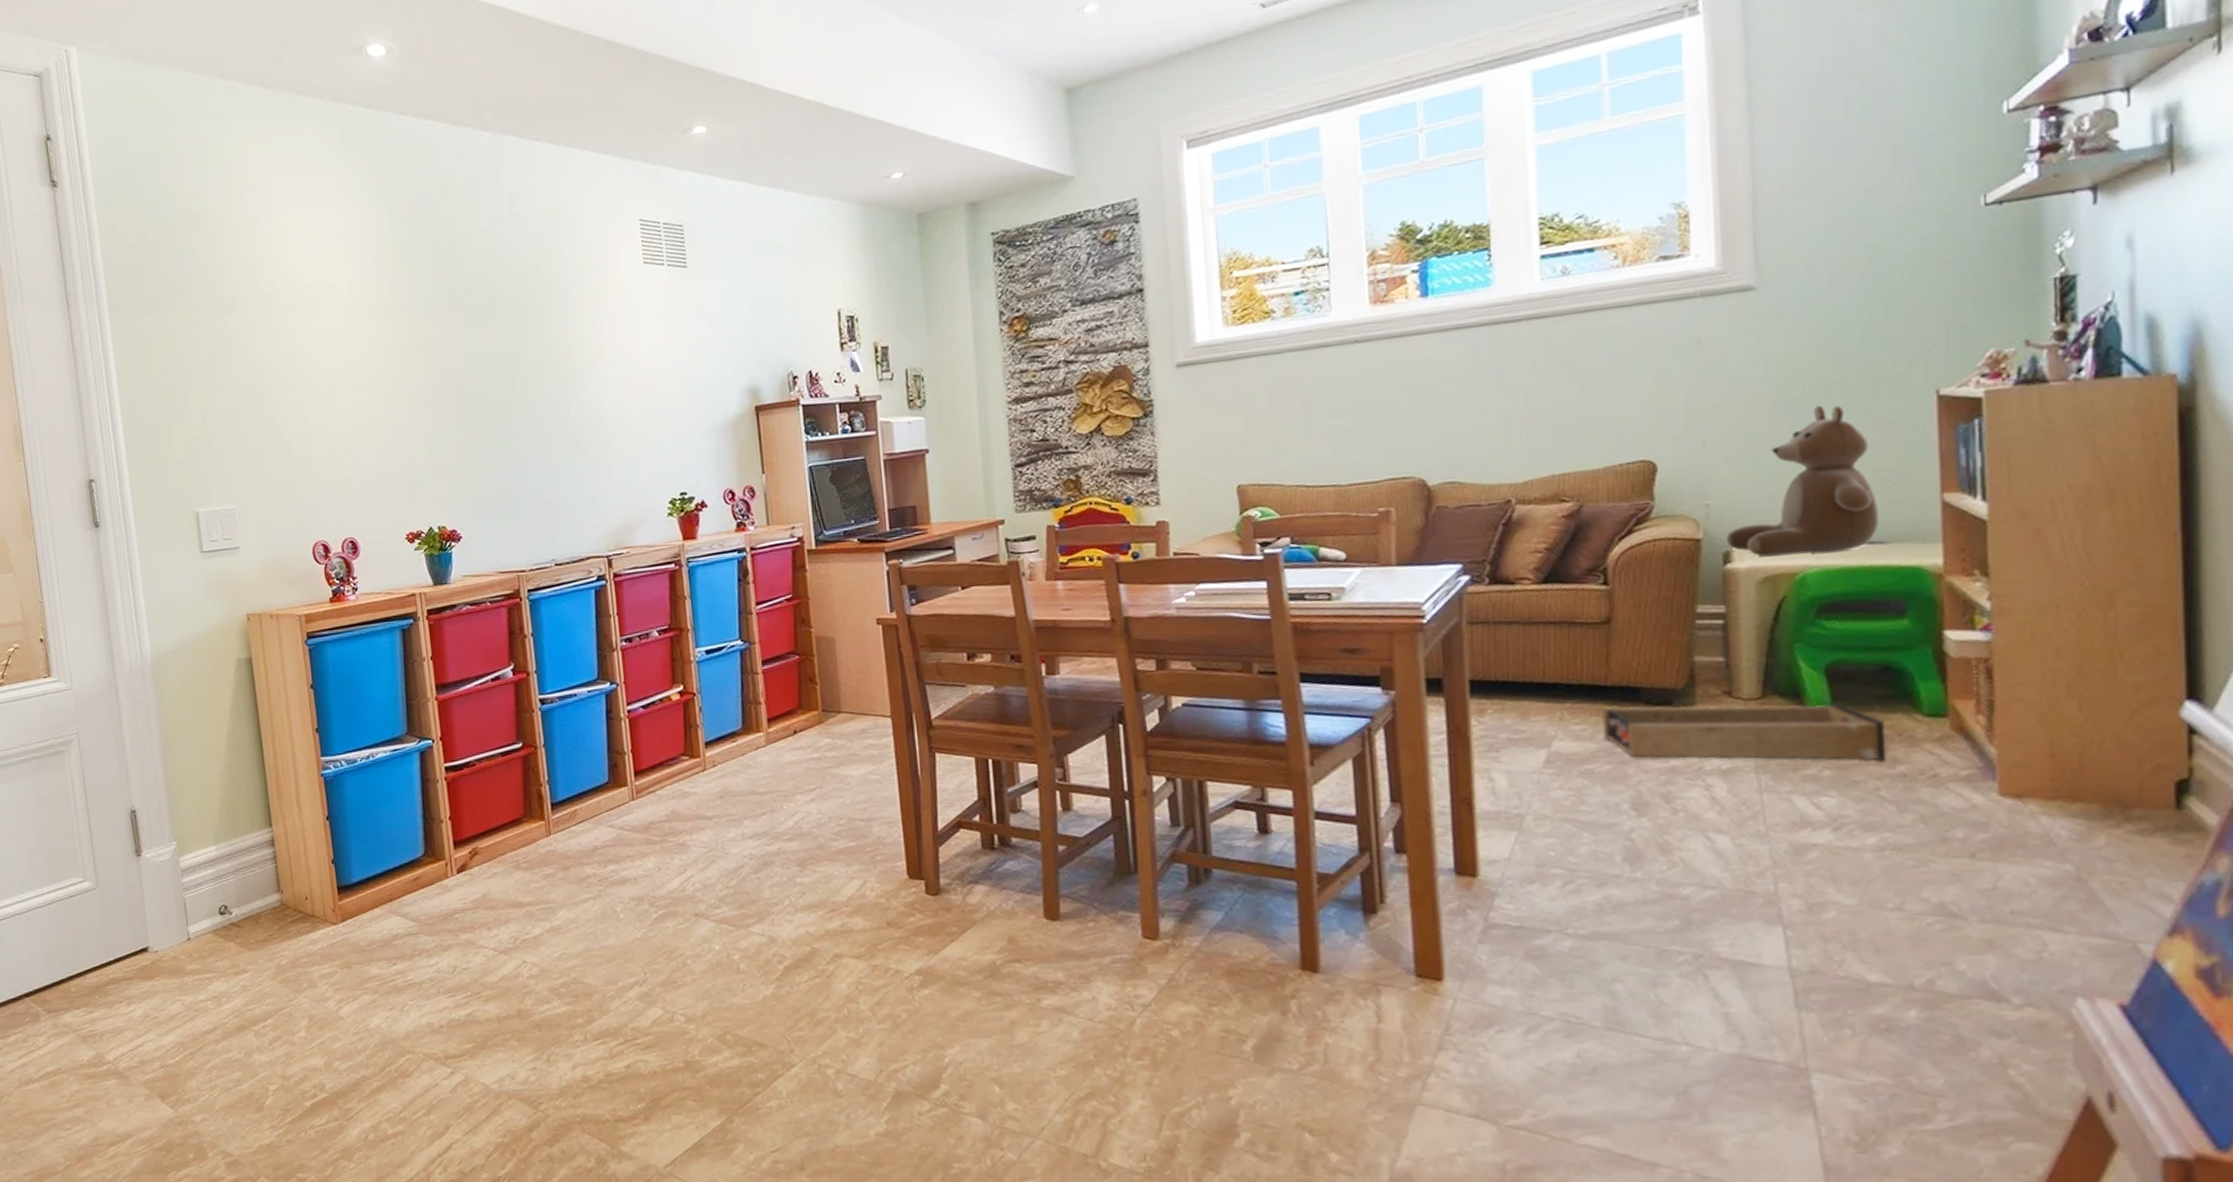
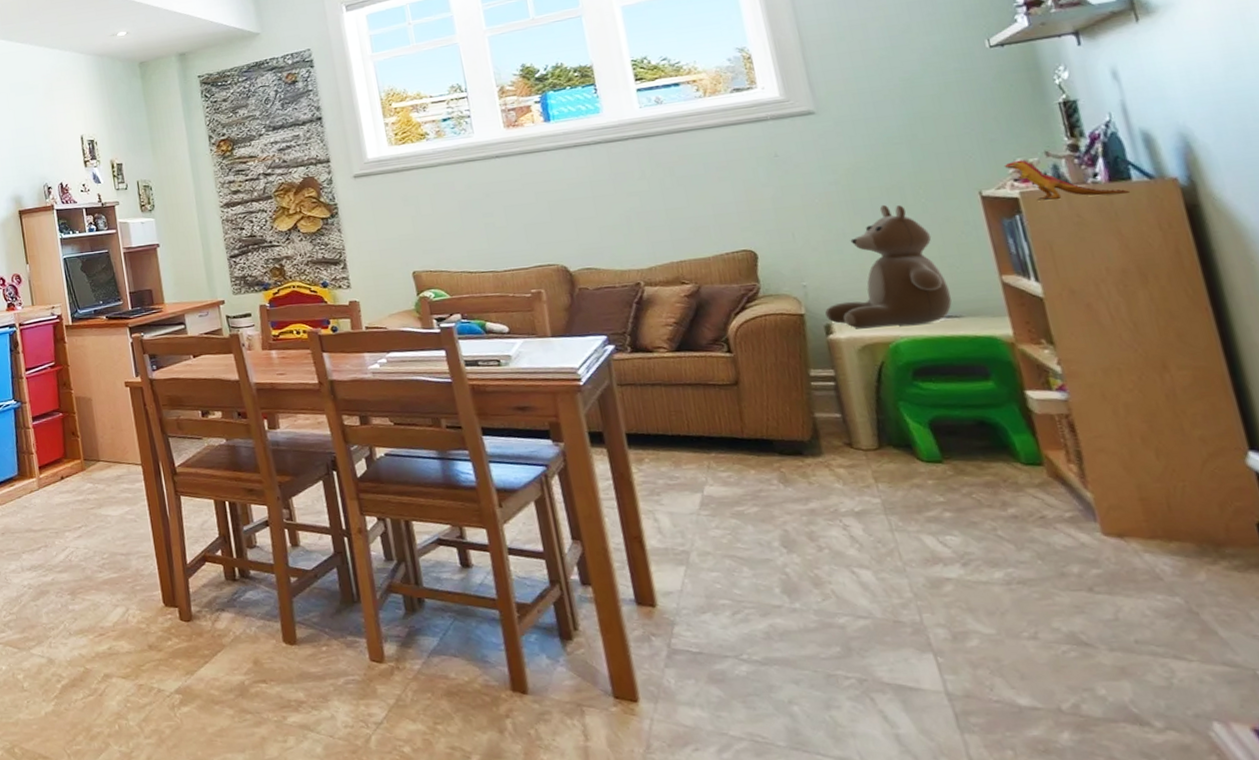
drawer: present [1602,701,1887,763] -> none [742,452,998,505]
toy dinosaur: none [1972,350,2118,402] -> present [1003,160,1131,201]

